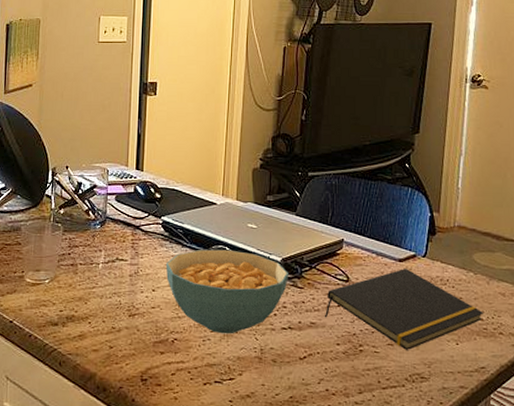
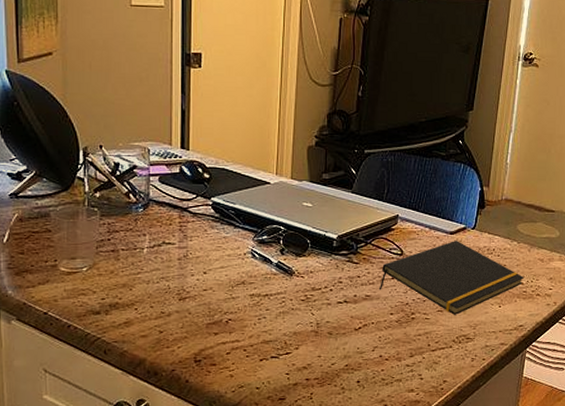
cereal bowl: present [165,249,288,334] -> none [217,229,344,312]

